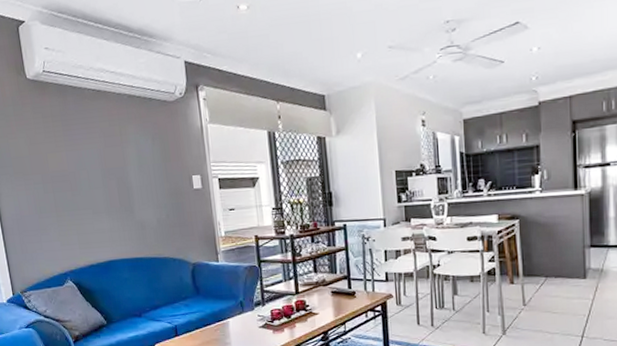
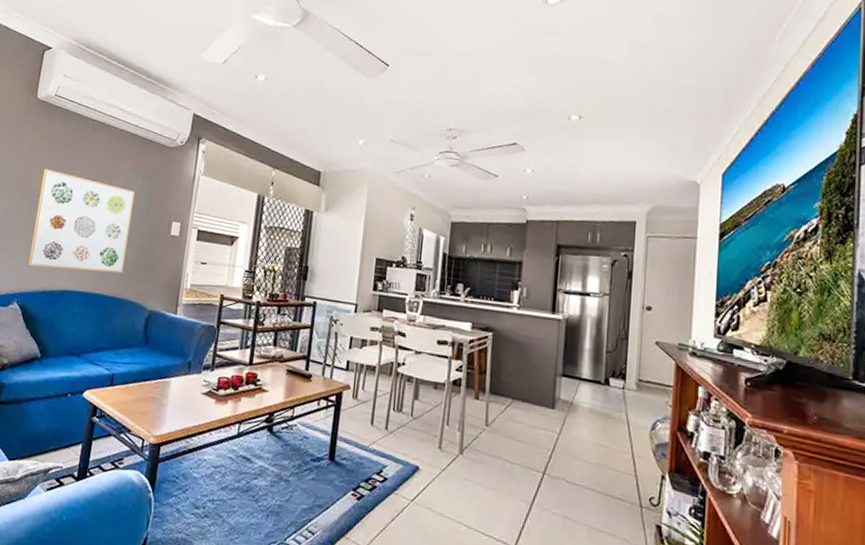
wall art: none [56,148,158,244] -> present [28,169,135,273]

